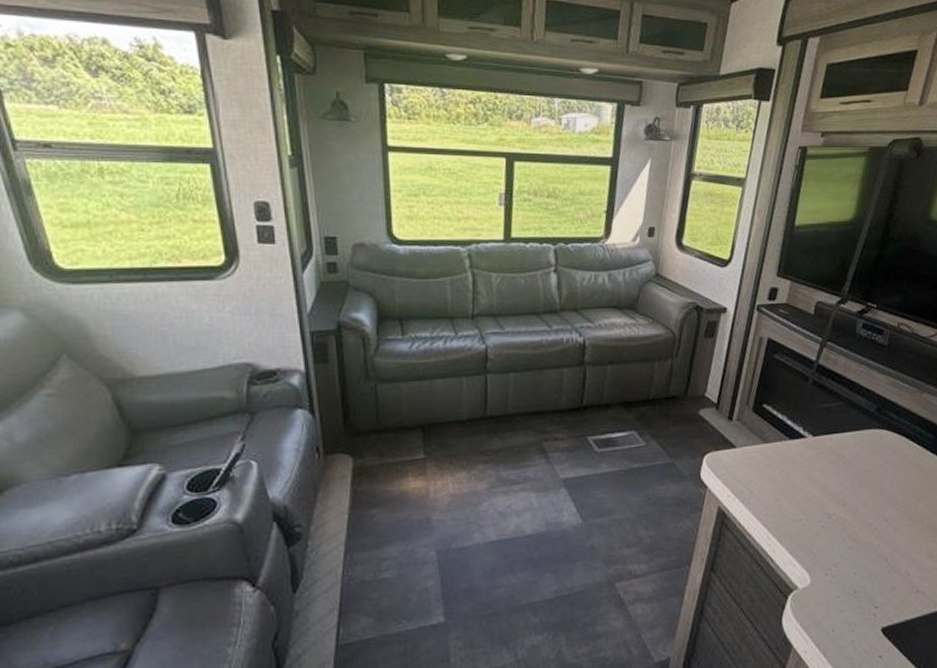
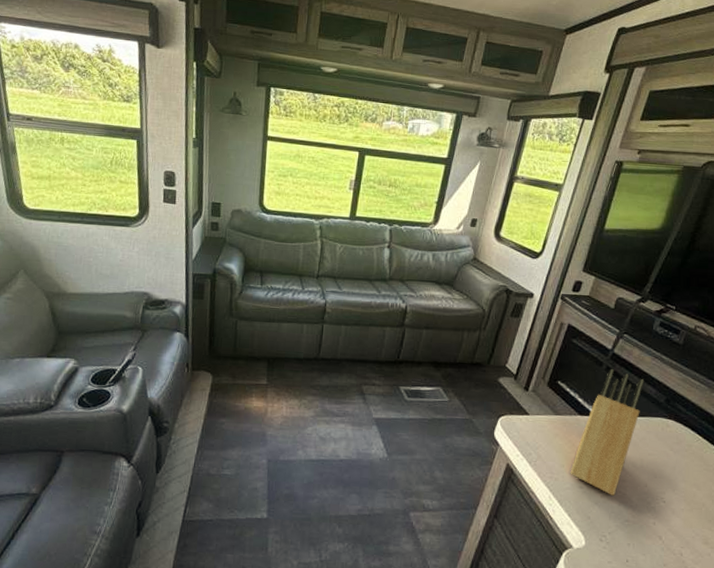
knife block: none [786,382,854,523] -> present [570,368,645,496]

